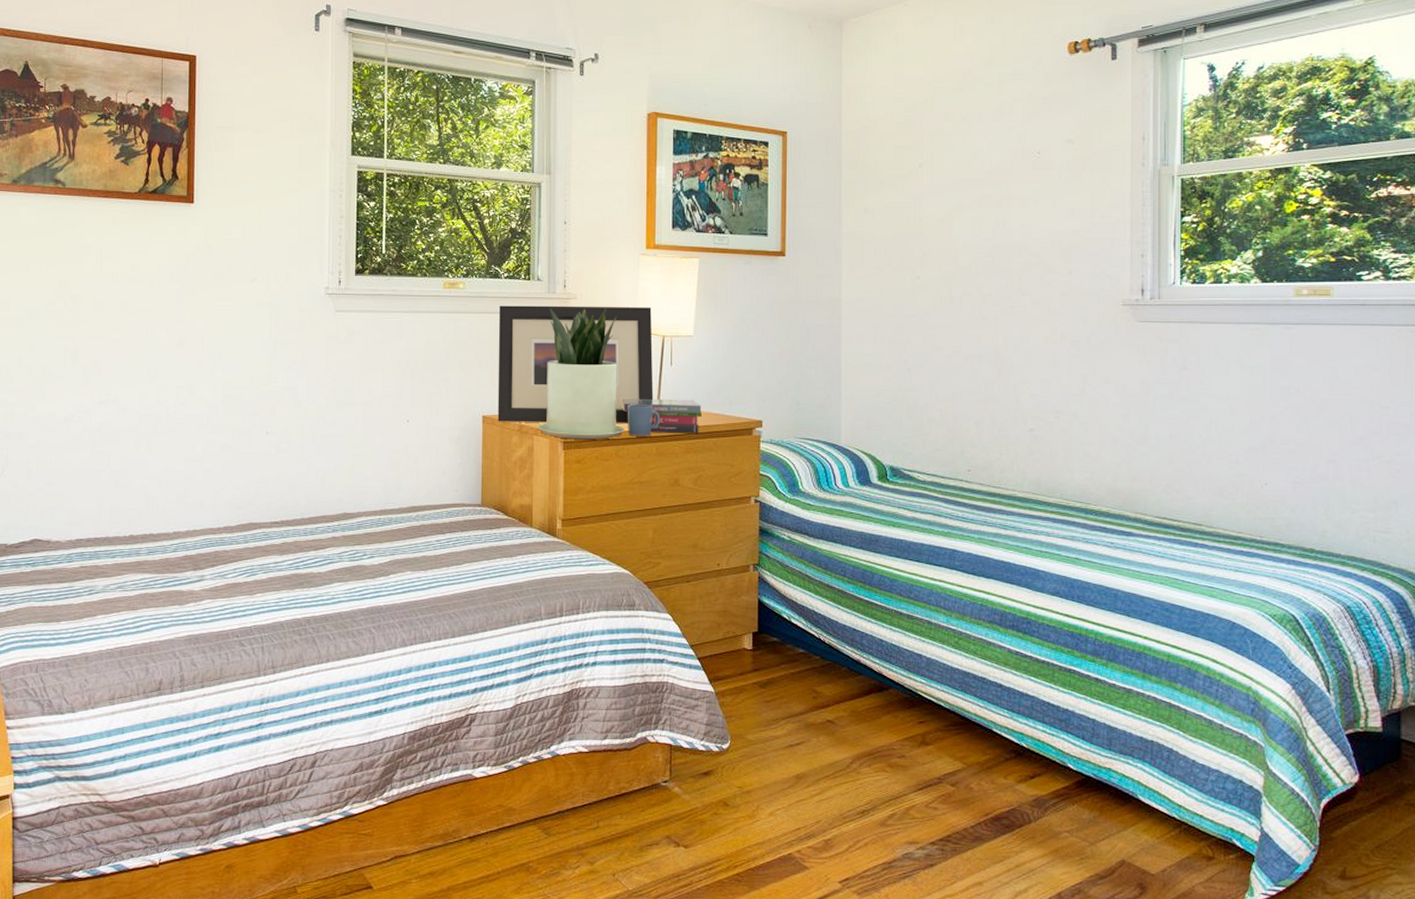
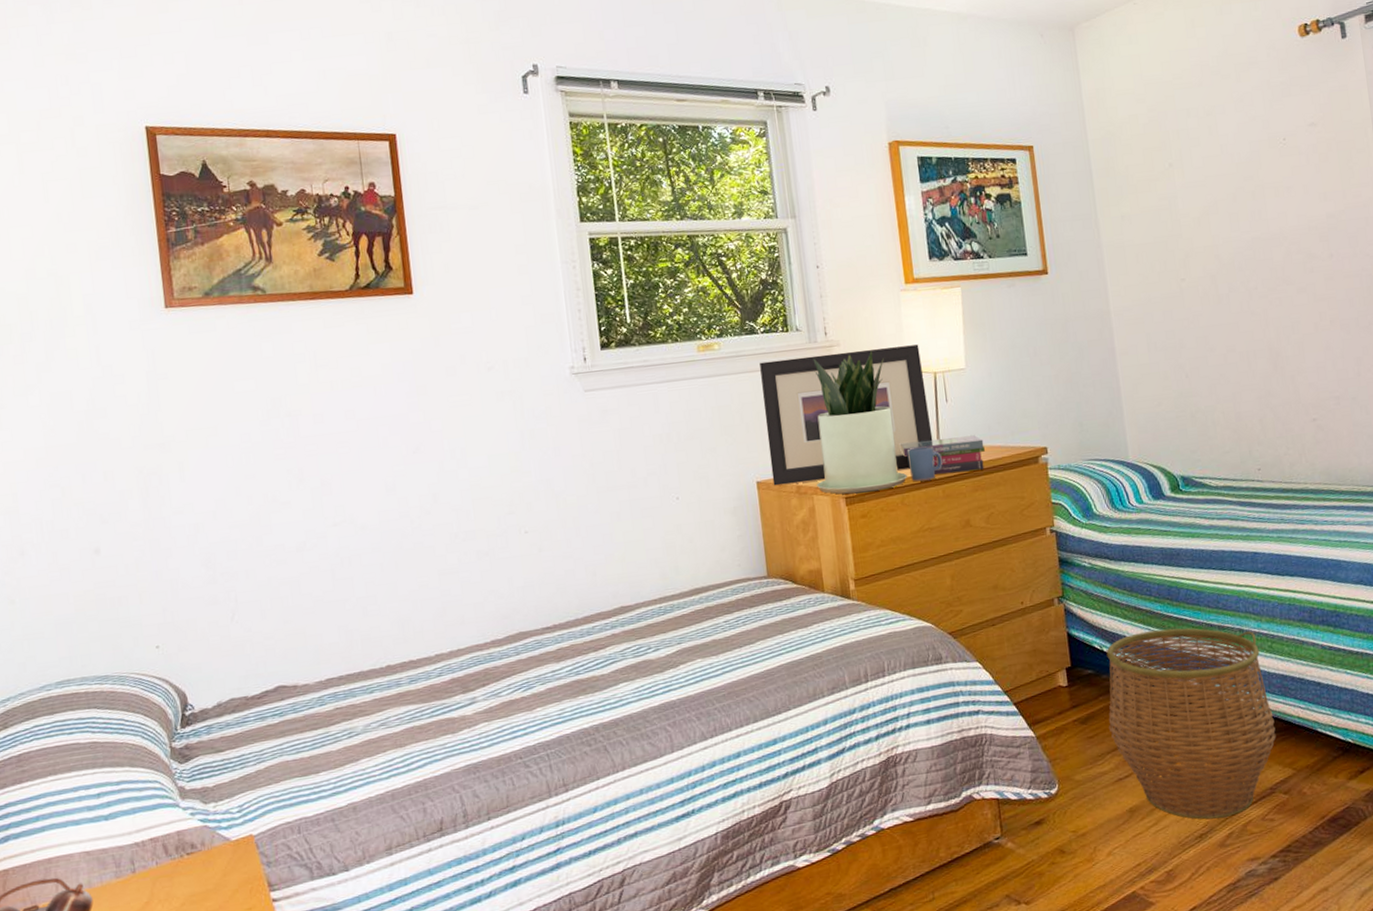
basket: none [787,610,951,798] -> present [1106,628,1276,819]

